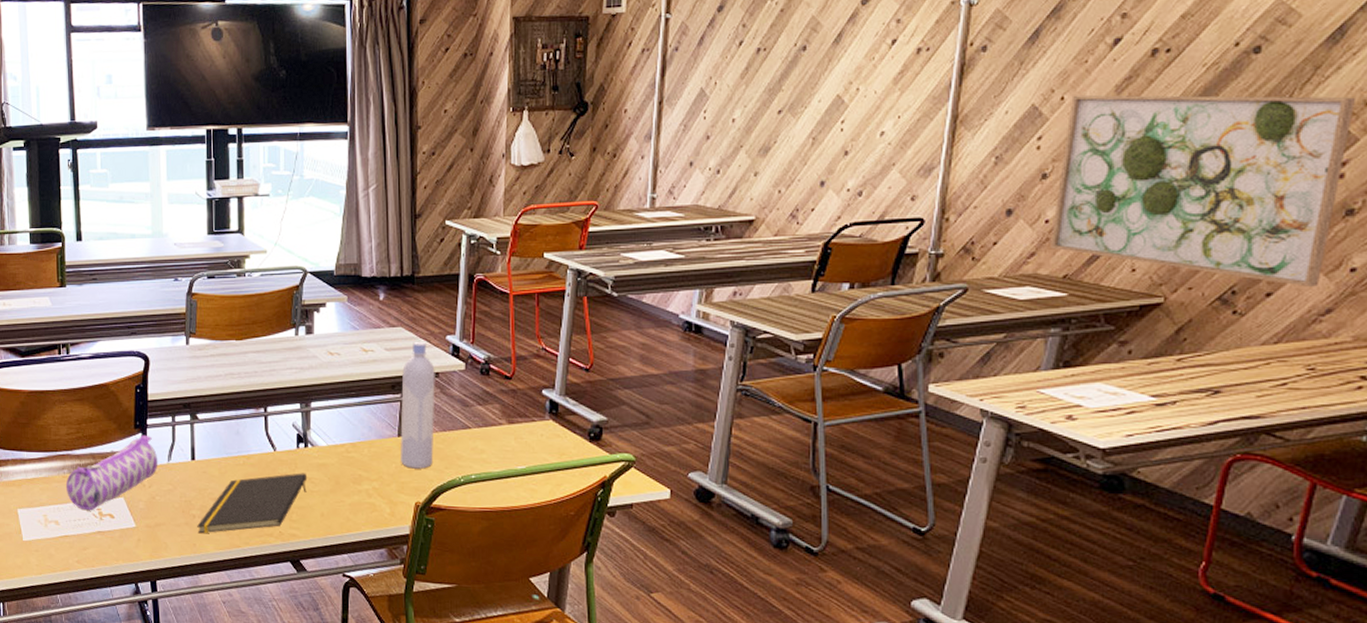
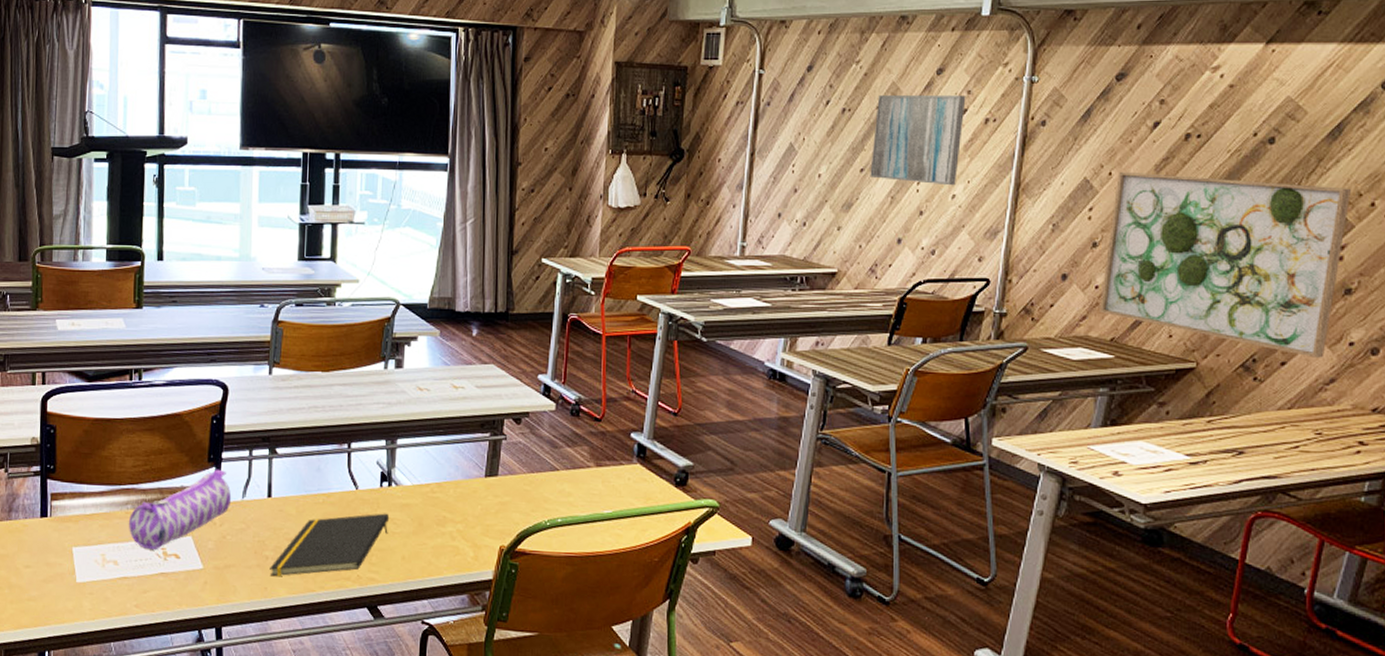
bottle: present [400,341,435,469] -> none [487,379,525,511]
wall art: none [789,24,895,123] -> present [870,94,966,186]

